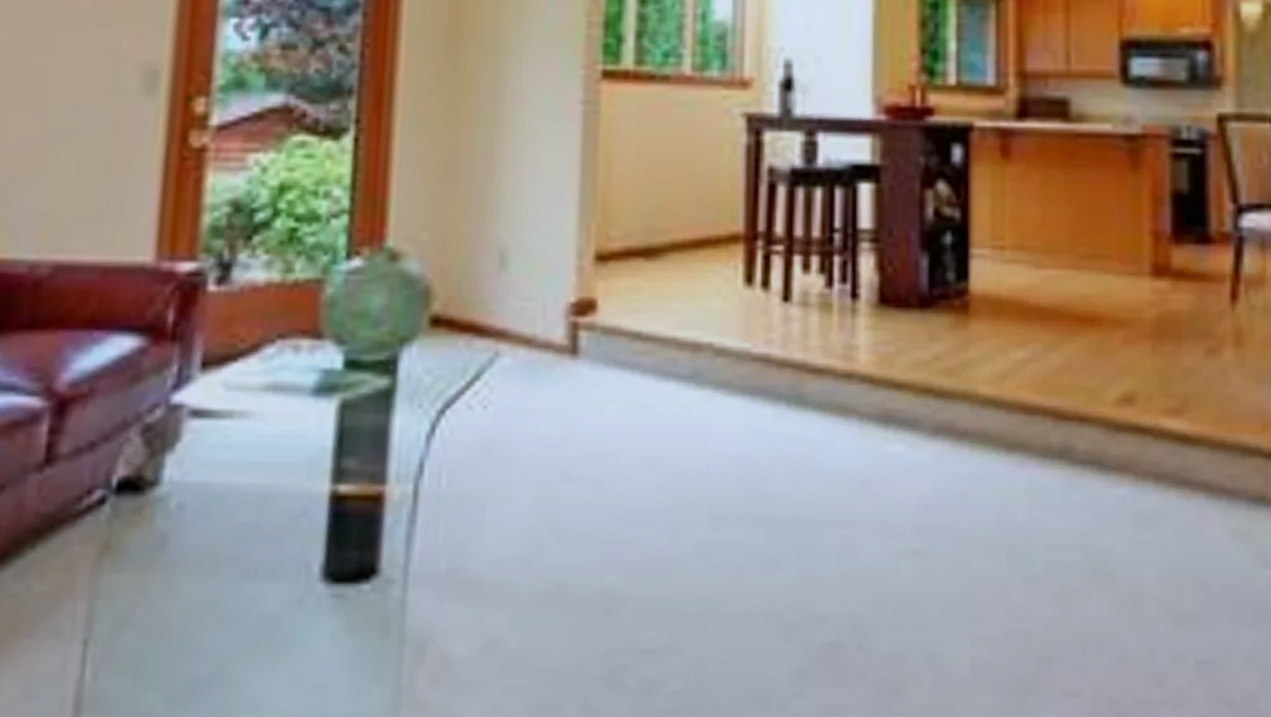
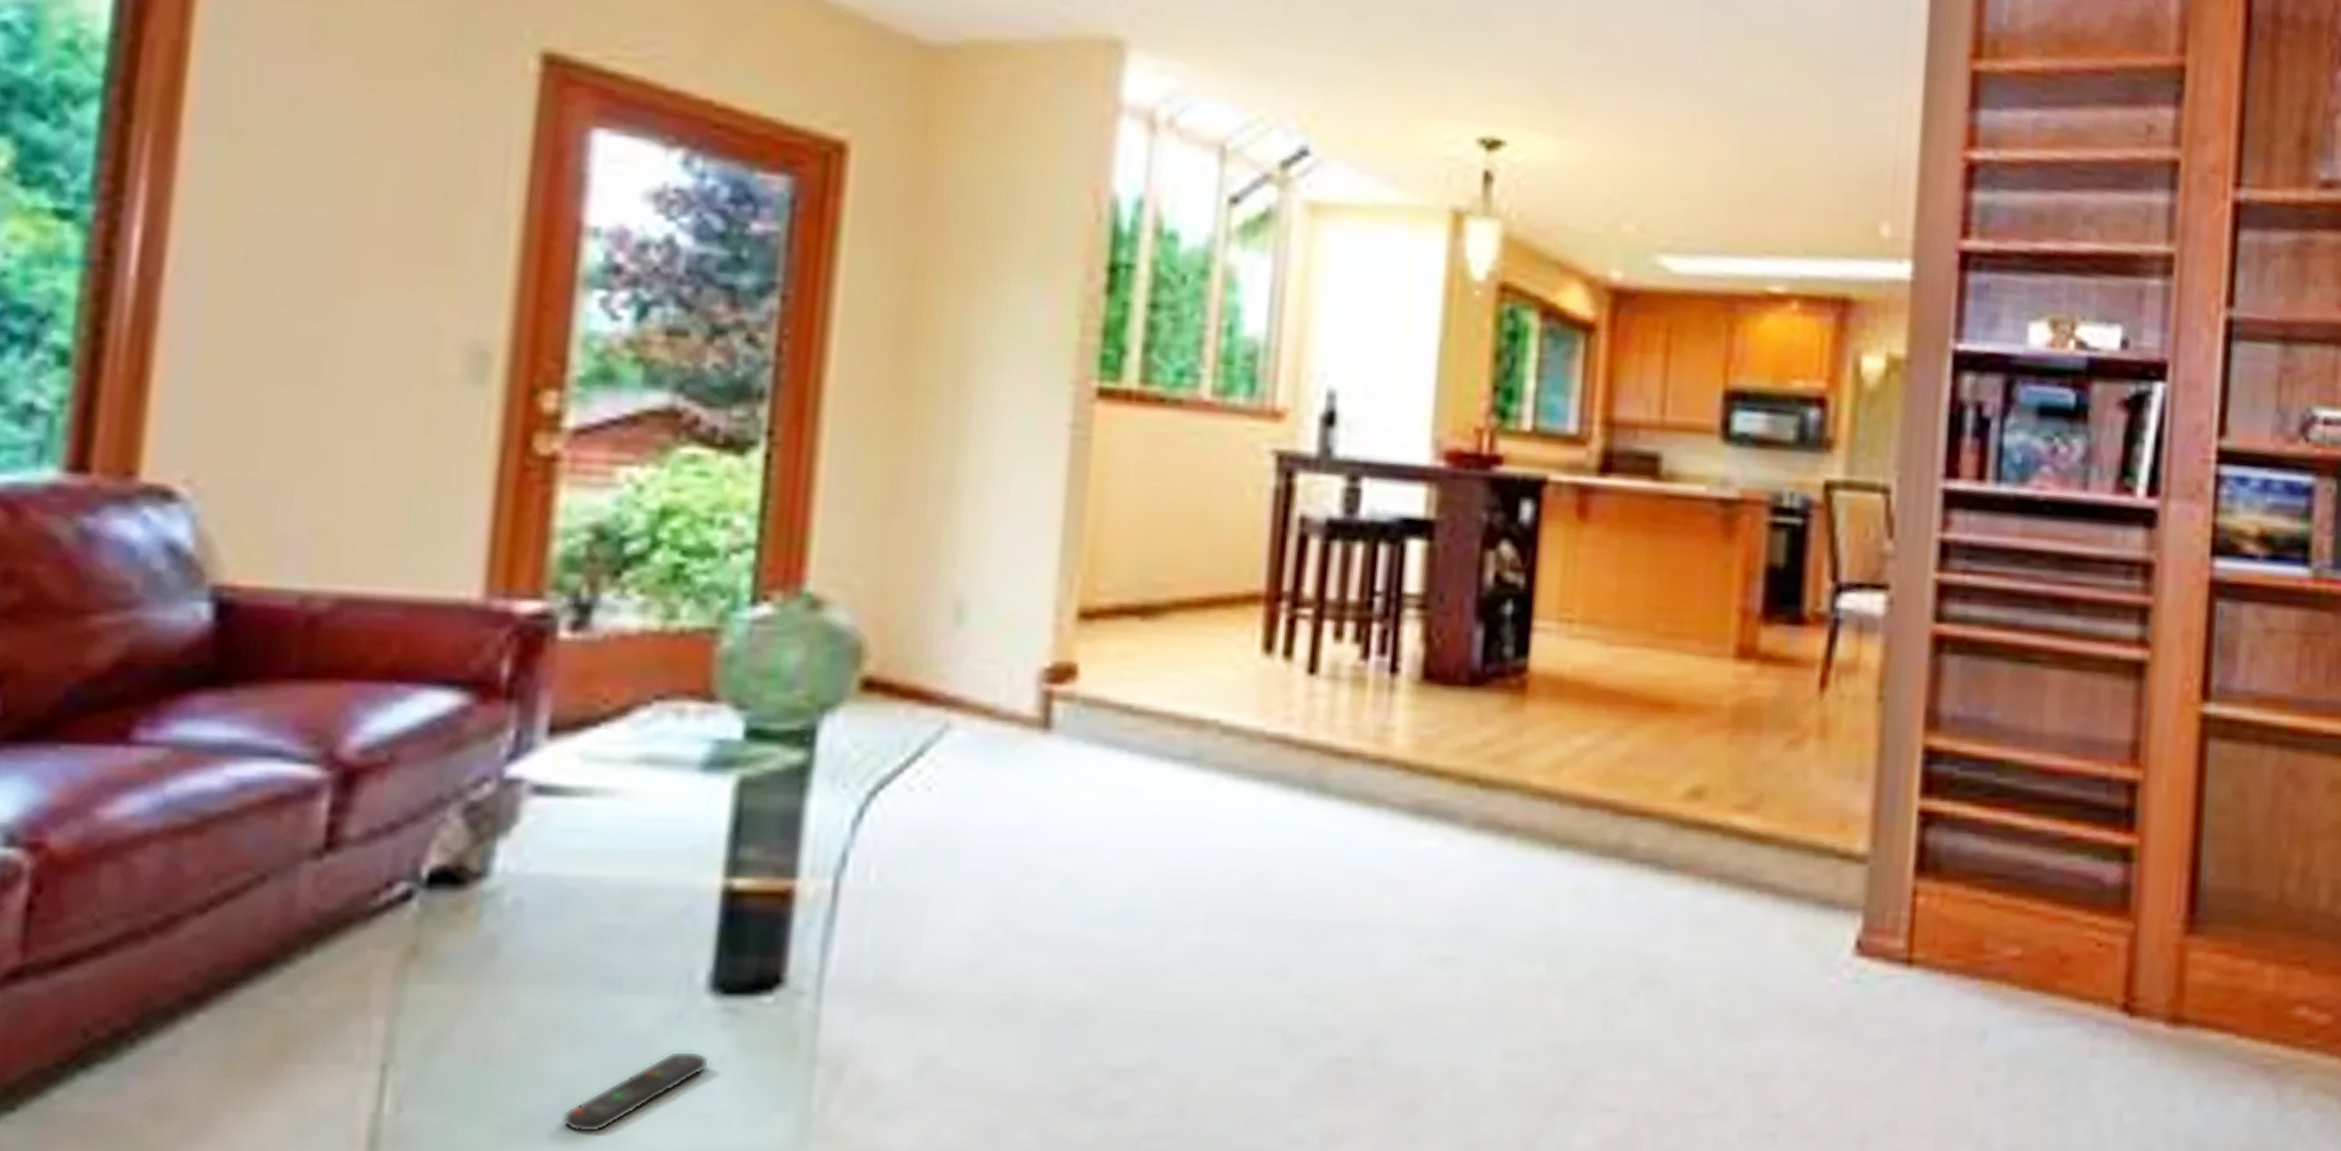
remote control: none [214,630,323,701] -> present [562,1050,709,1134]

